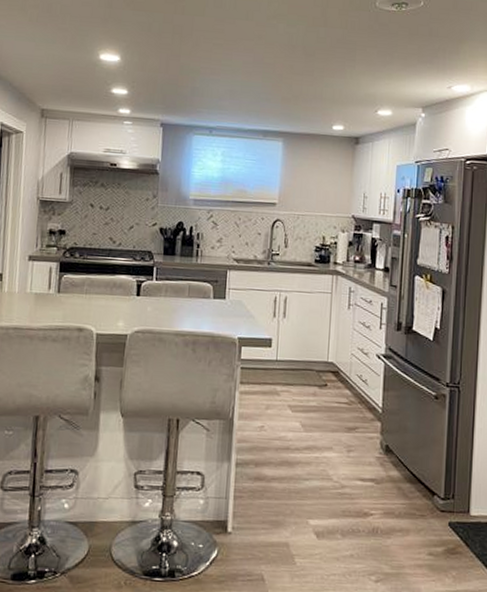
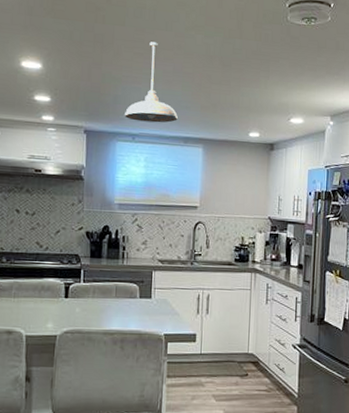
pendant light: none [202,32,257,116] -> present [125,42,178,123]

